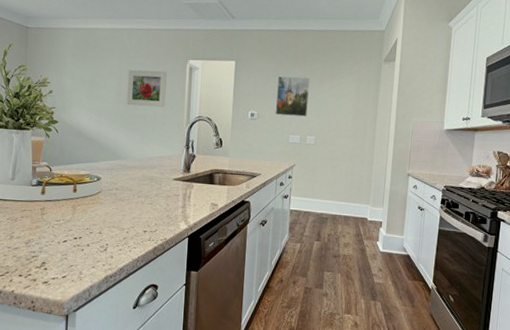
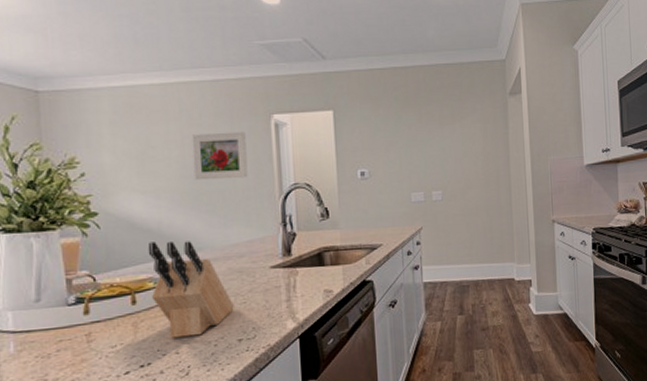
knife block: none [88,147,144,223] -> present [148,241,234,338]
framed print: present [275,75,311,117] -> none [388,122,429,170]

